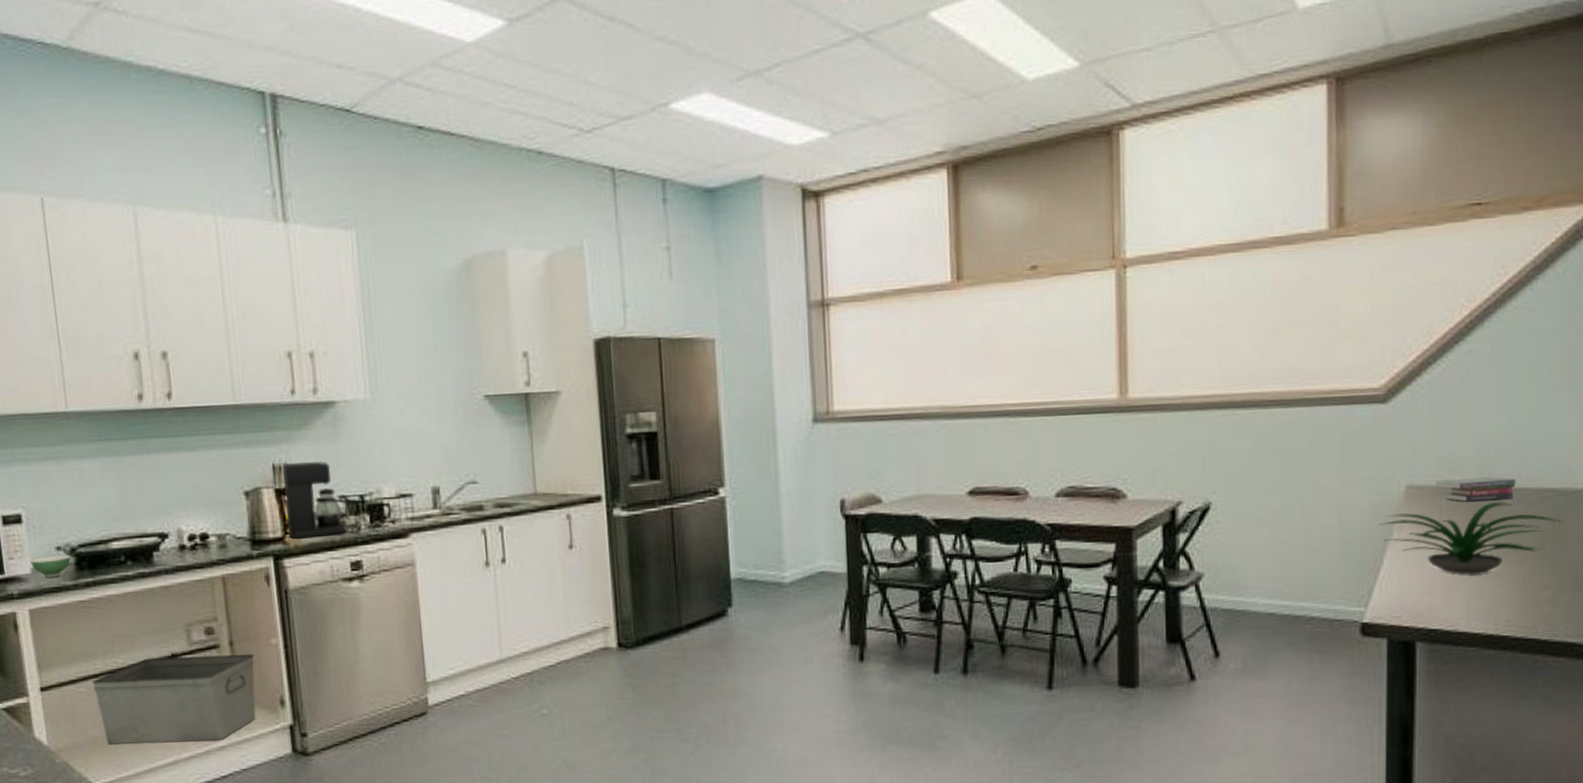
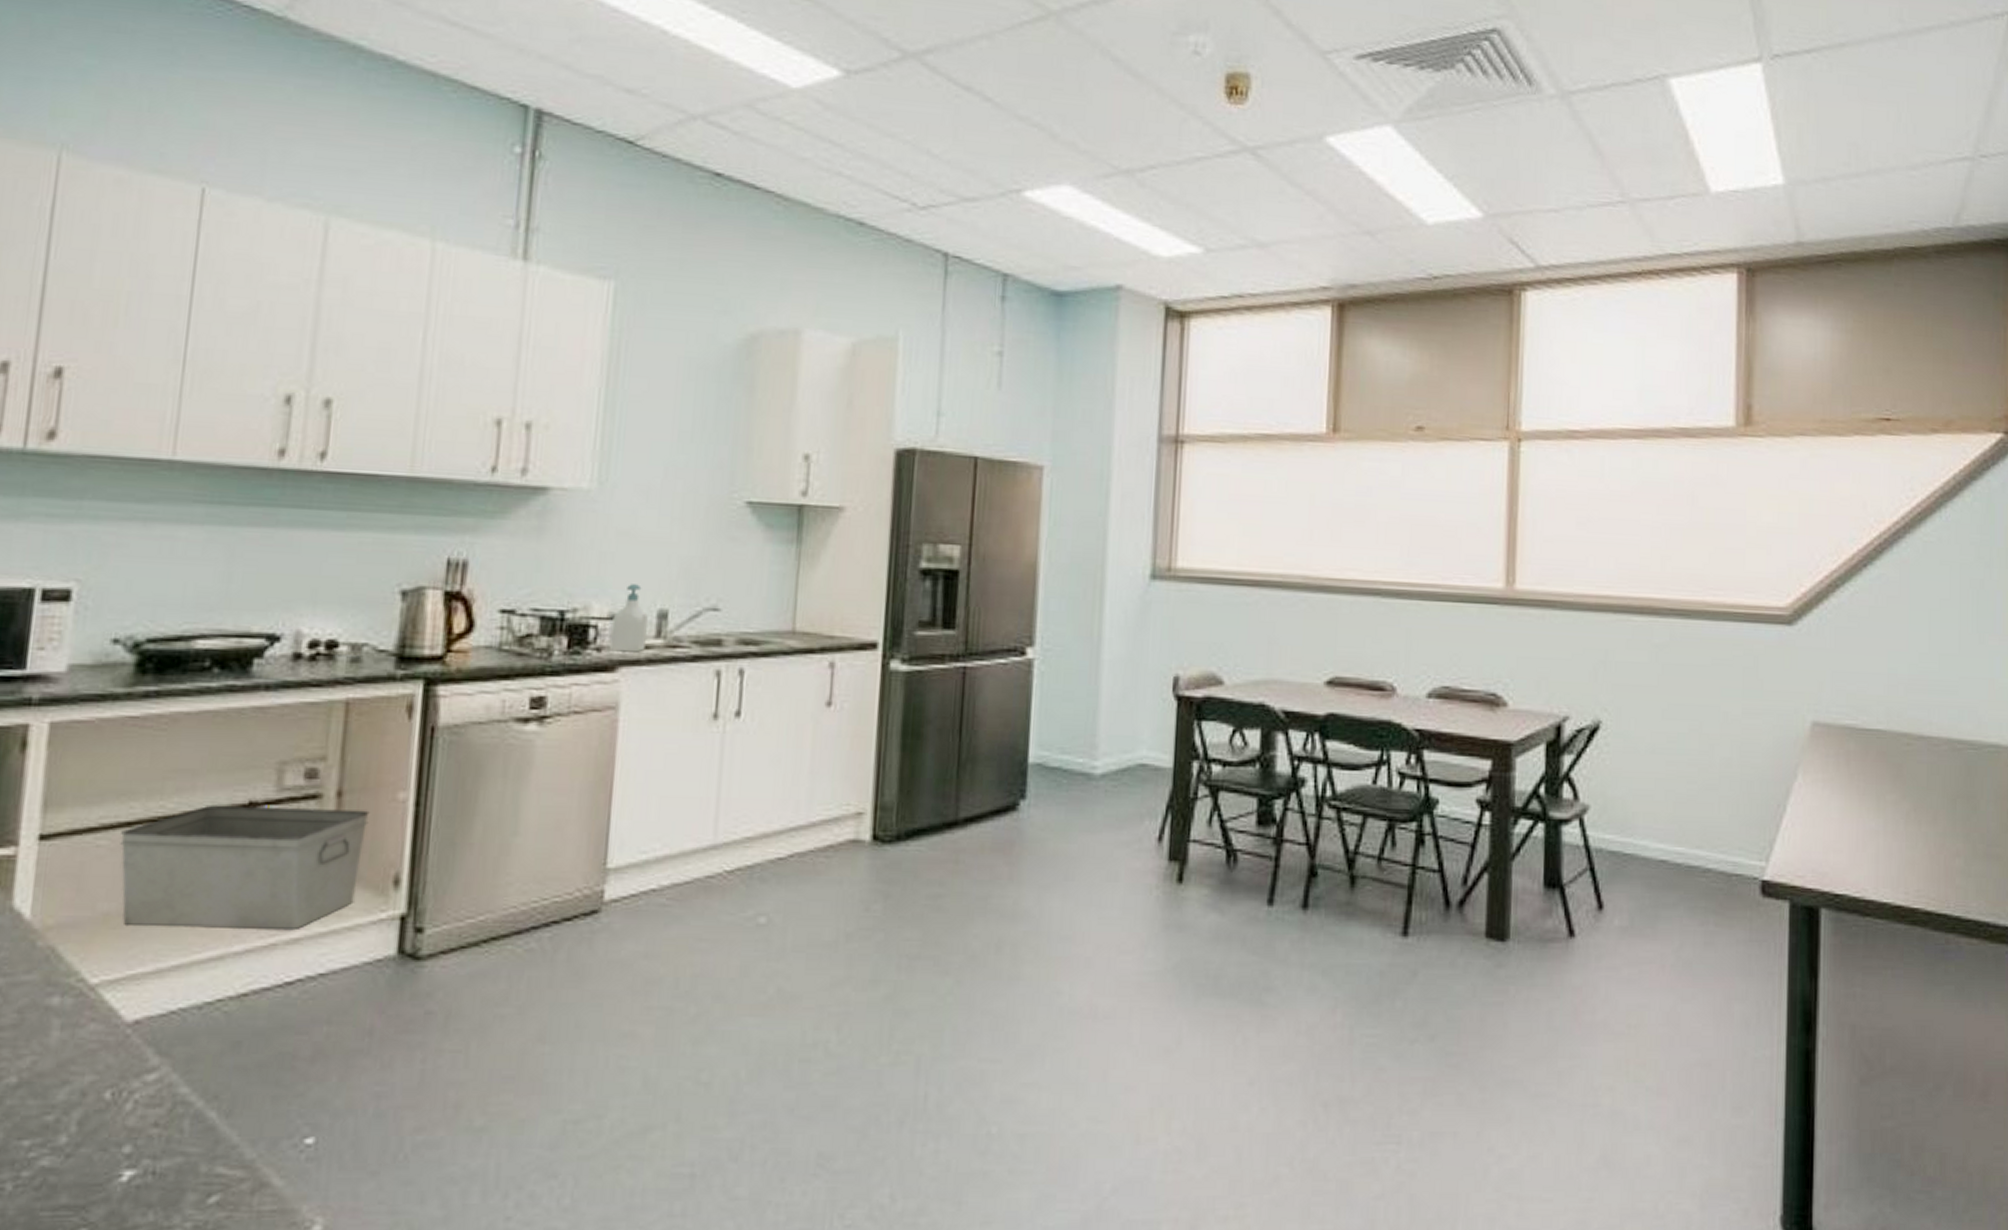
bowl: present [29,555,71,578] -> none [67,650,132,680]
coffee maker: present [283,462,350,540] -> none [451,558,544,662]
soap bottle: none [399,469,427,522] -> present [610,584,648,652]
plant: present [1379,501,1563,574] -> none [1782,749,1975,832]
books: present [1435,476,1516,502] -> none [1842,719,1926,749]

